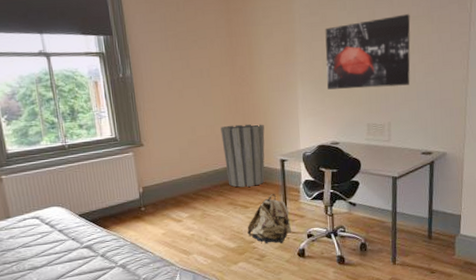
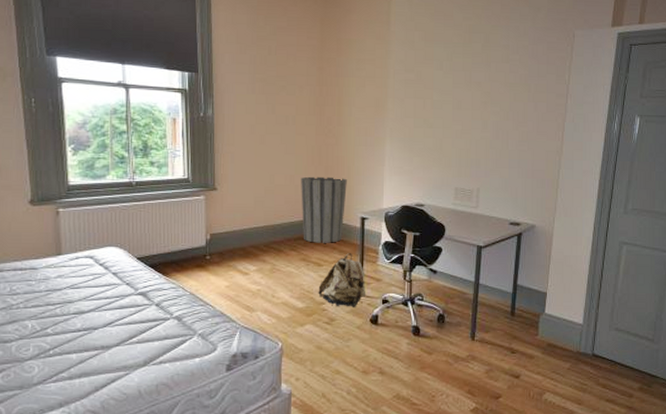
wall art: present [325,14,411,90] -> none [416,80,507,152]

